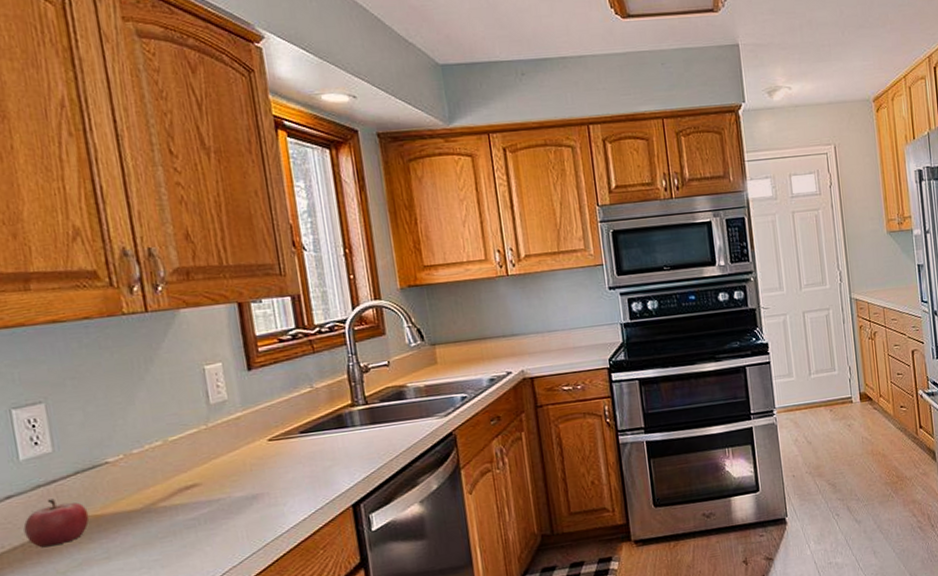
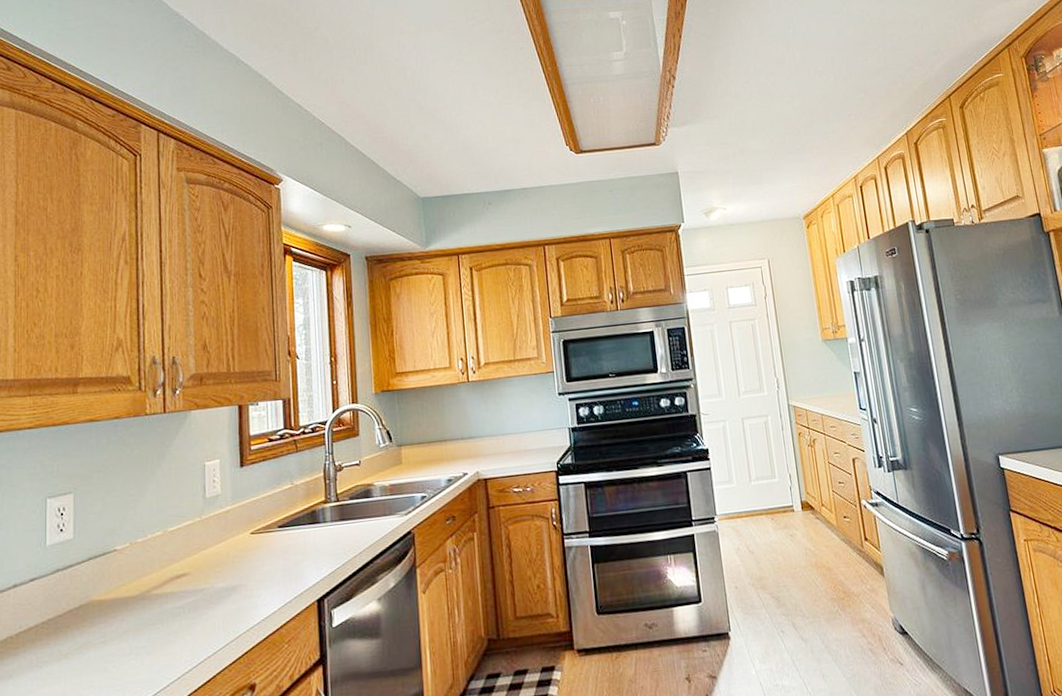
fruit: present [23,498,90,548] -> none [40,582,94,629]

